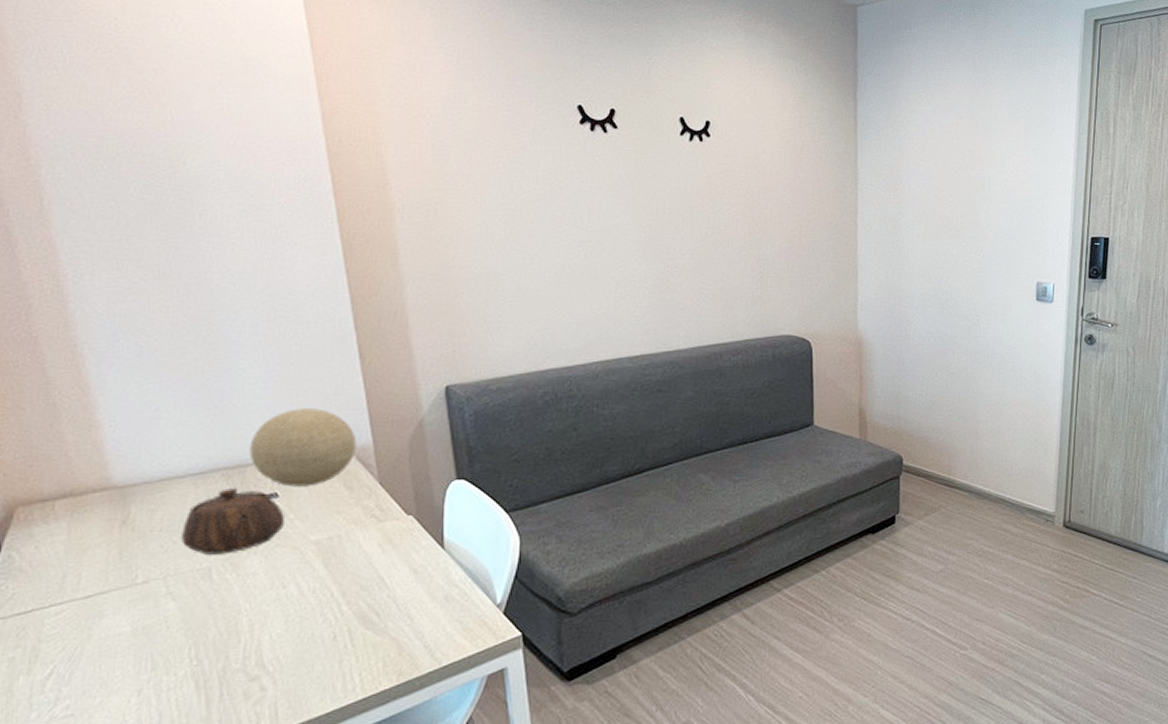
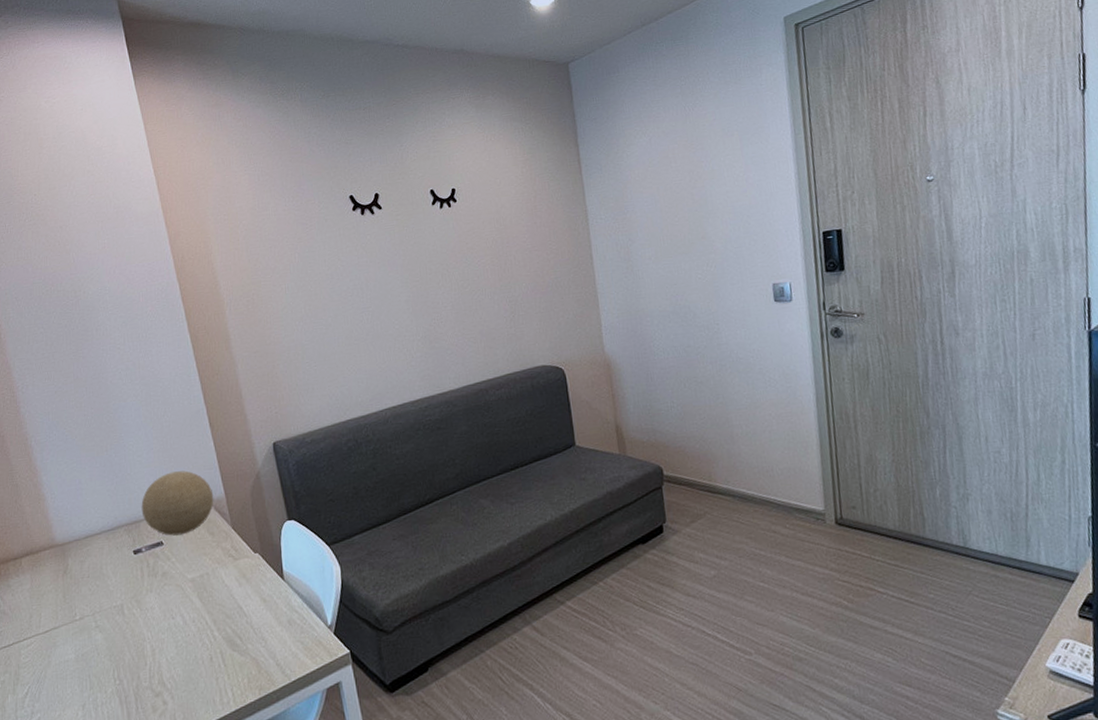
teapot: present [181,488,286,555] -> none [102,540,170,595]

